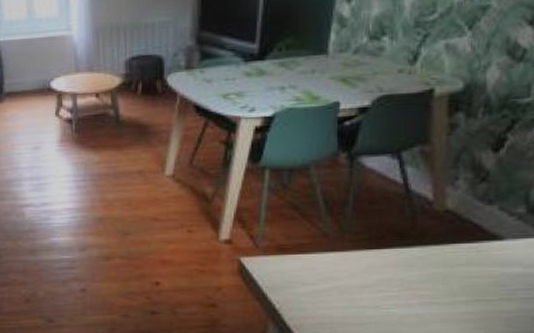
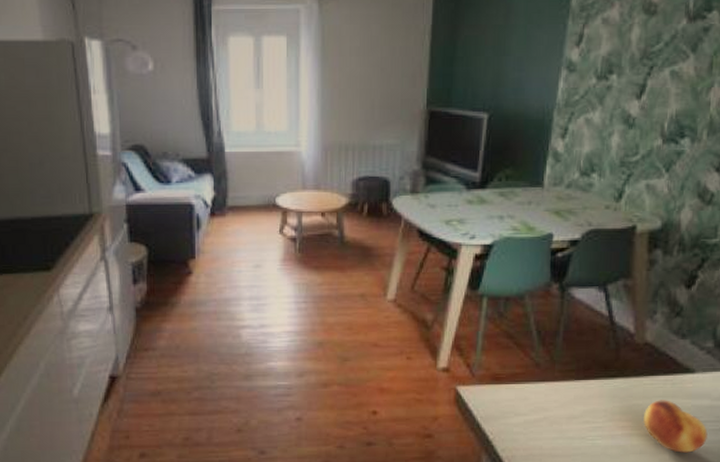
fruit: none [444,268,519,322] -> present [643,400,708,453]

